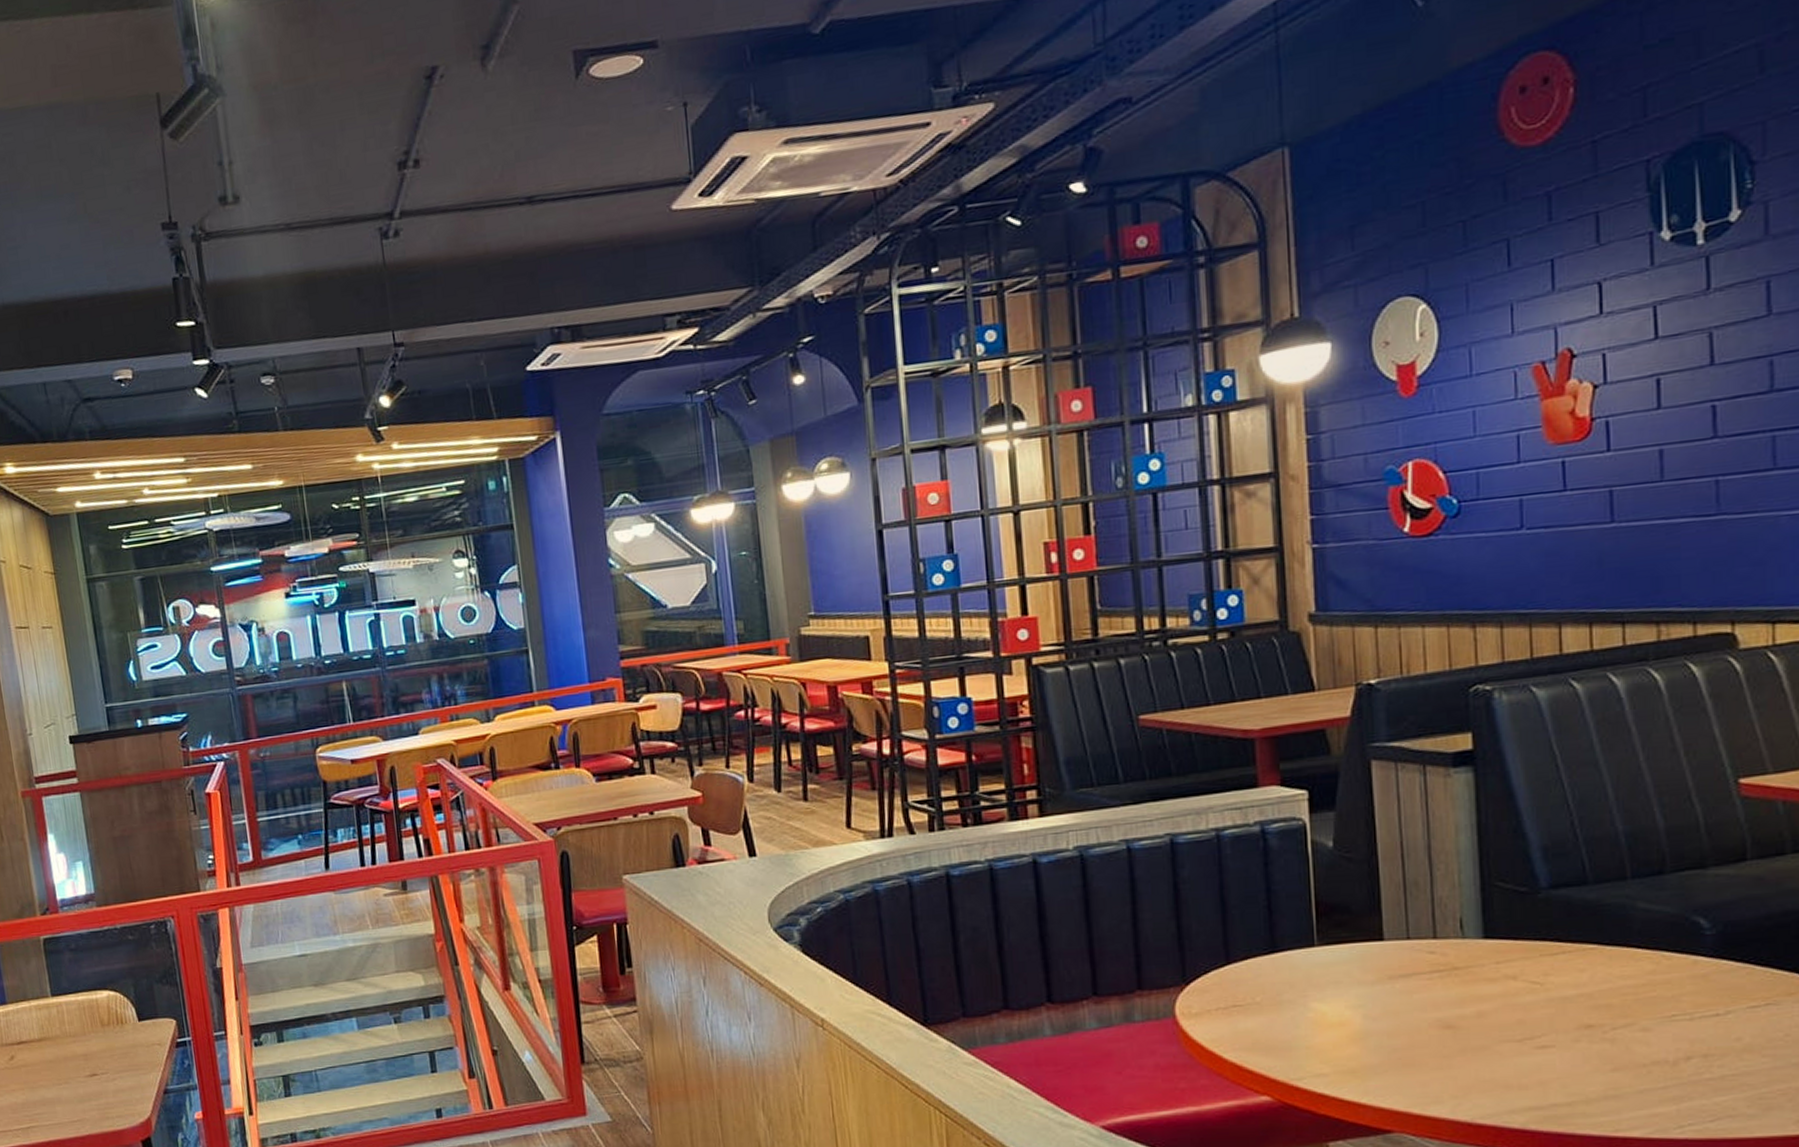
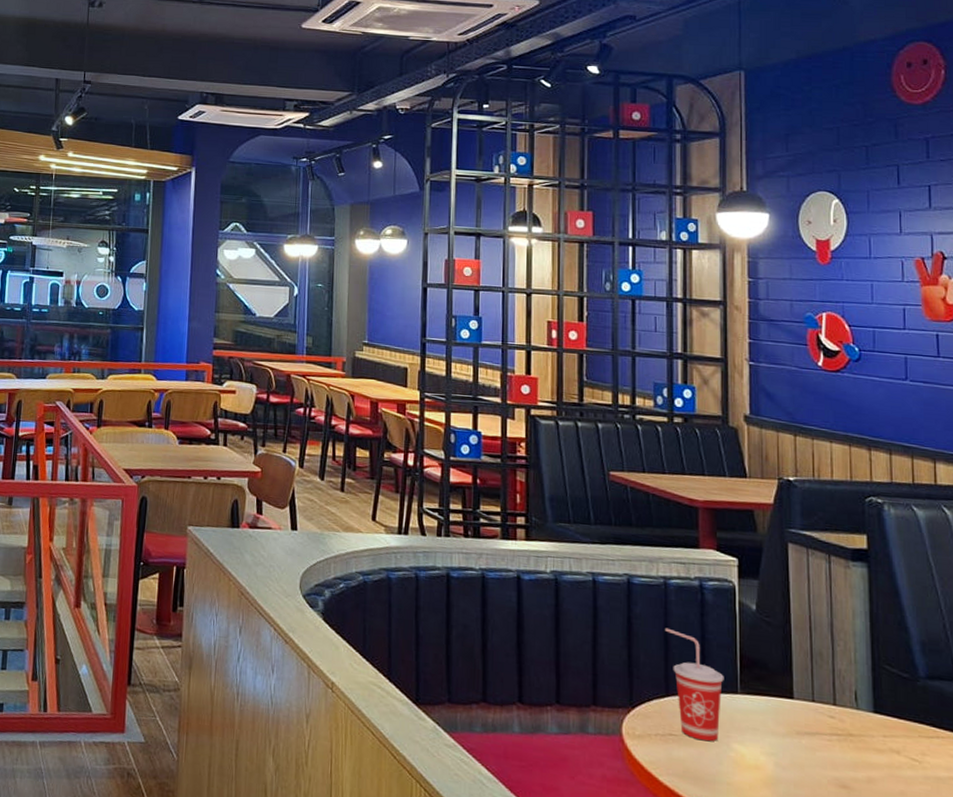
beverage cup: none [1221,887,1297,1006] -> present [665,627,724,742]

